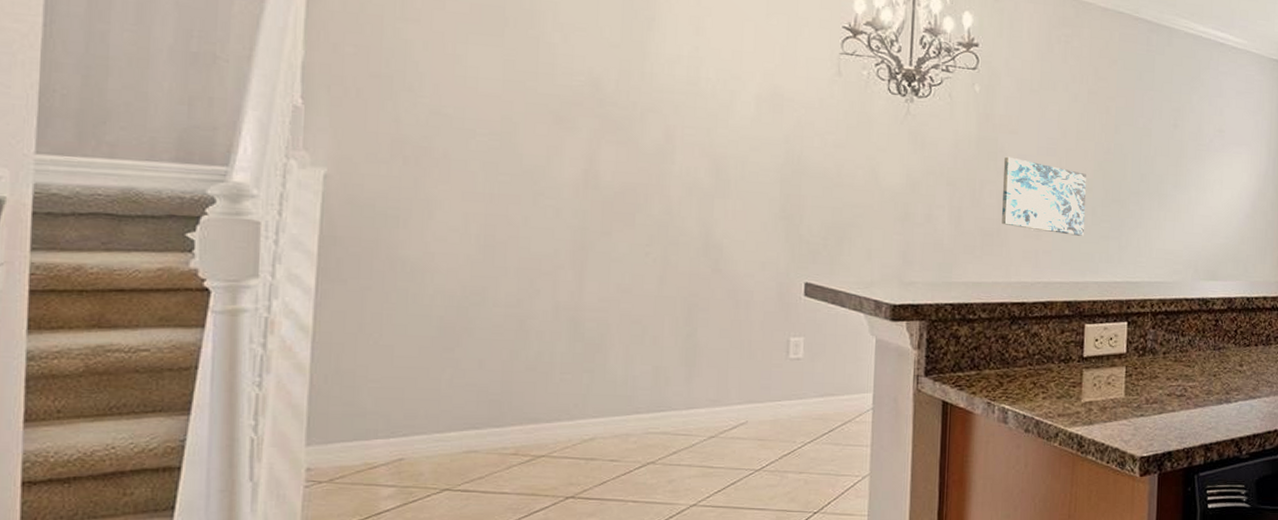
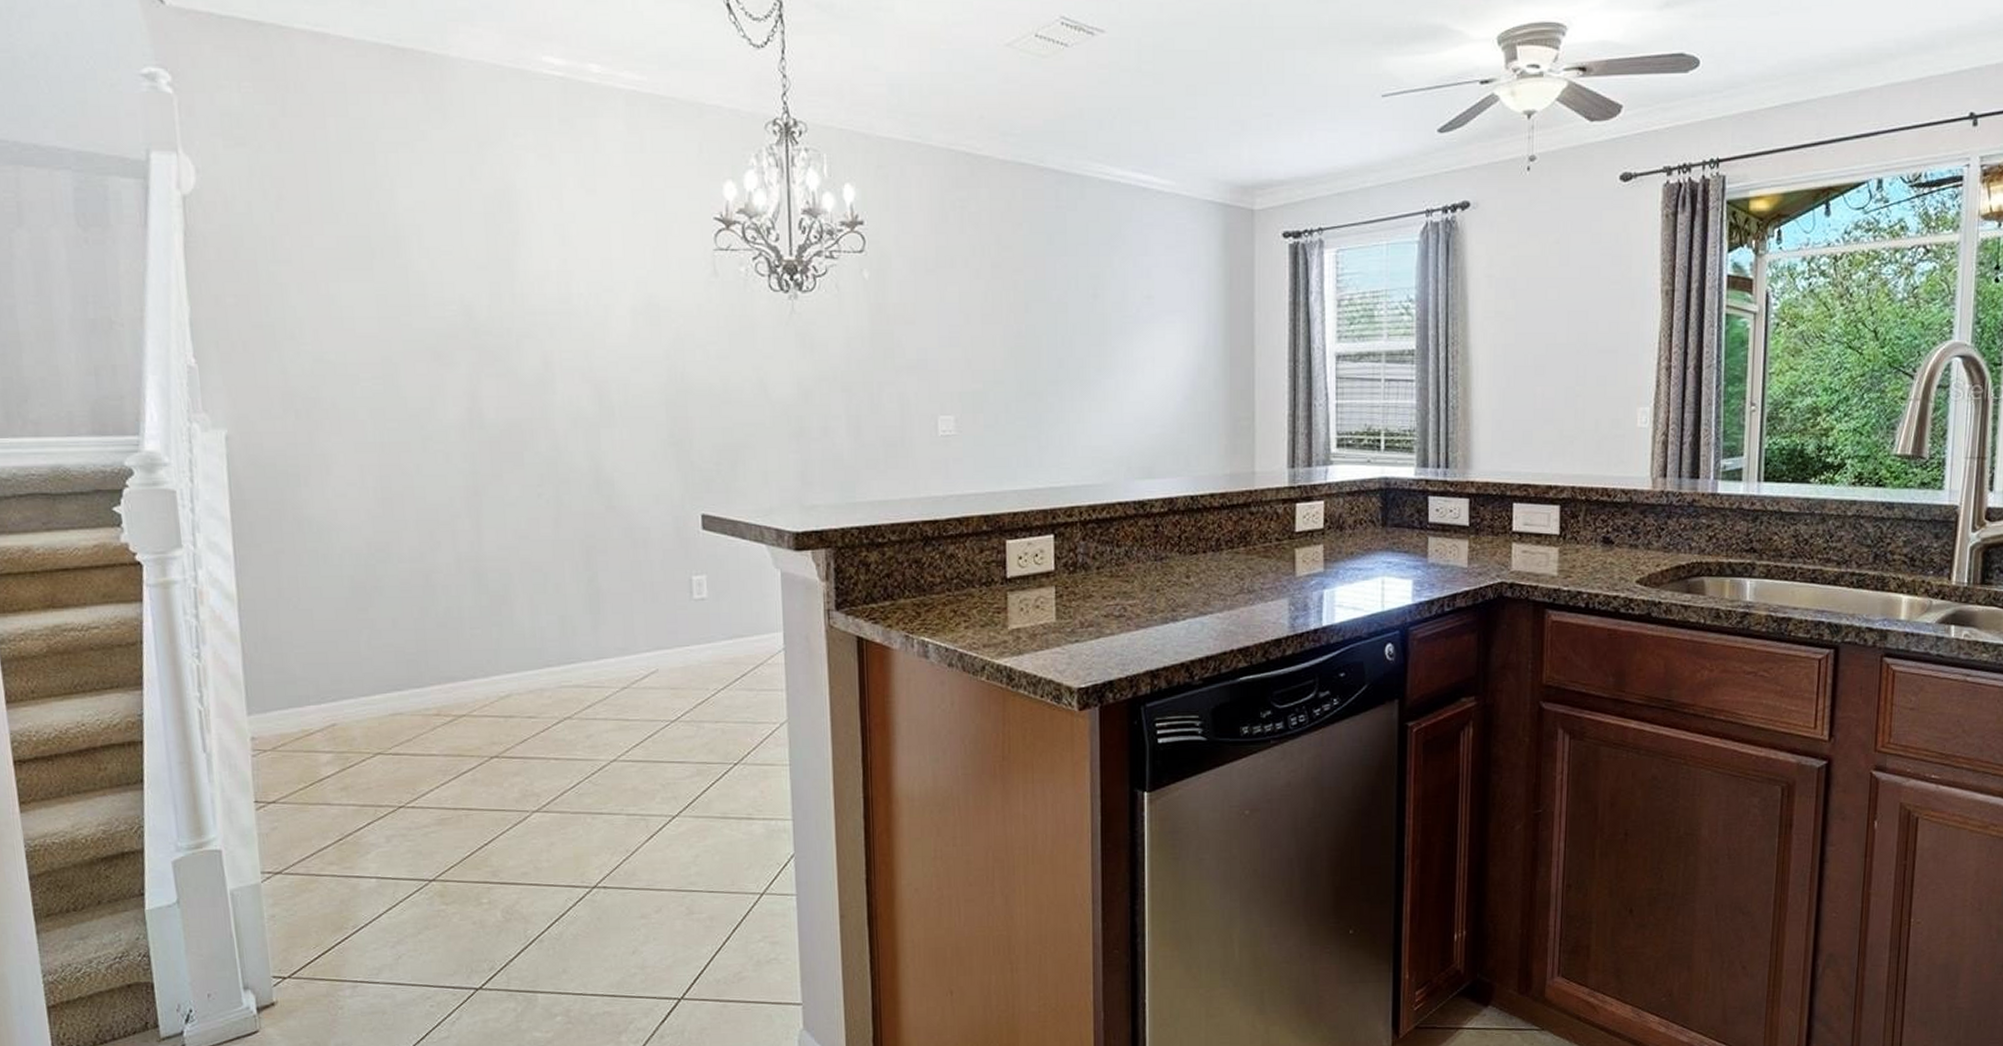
wall art: present [1002,156,1086,236] -> none [902,352,997,438]

